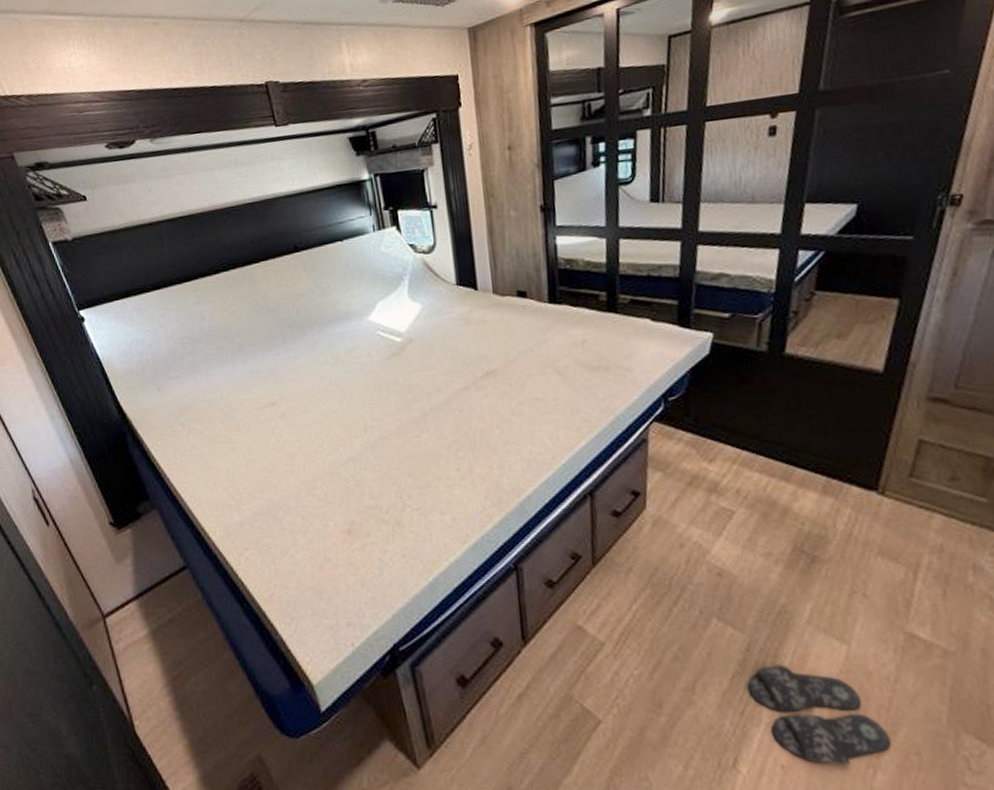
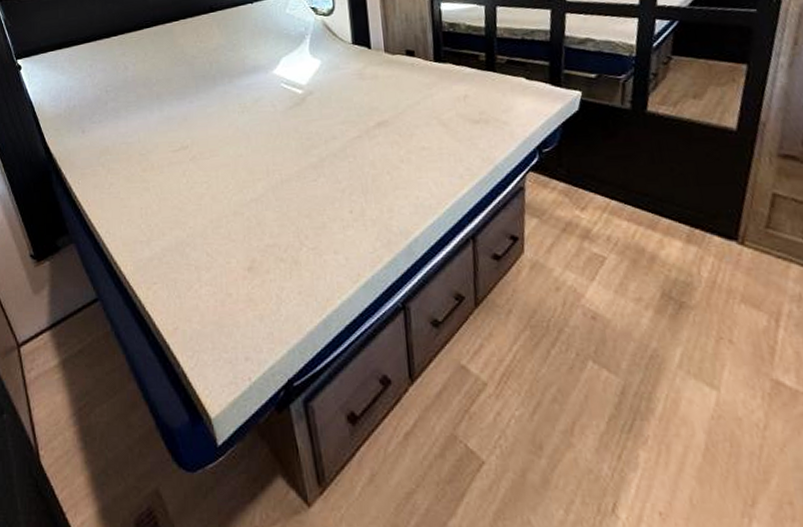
slippers: present [747,665,892,765] -> none [623,409,765,513]

